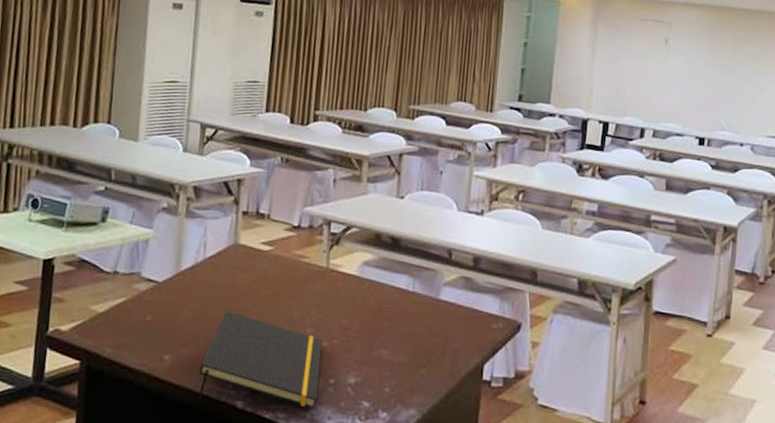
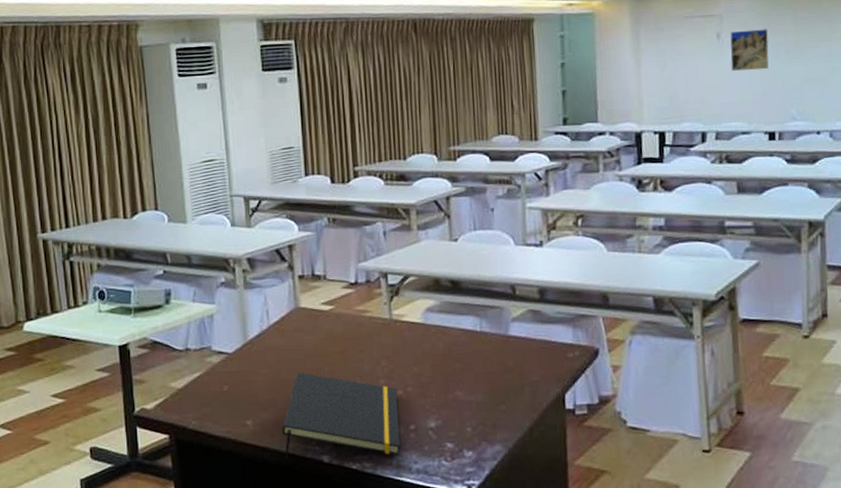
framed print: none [674,39,709,80] -> present [730,29,769,72]

